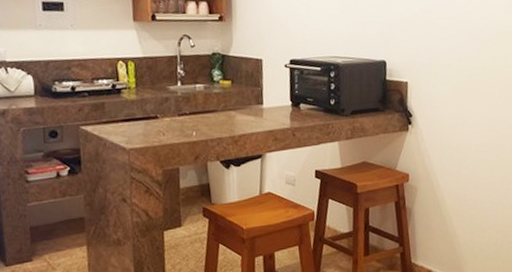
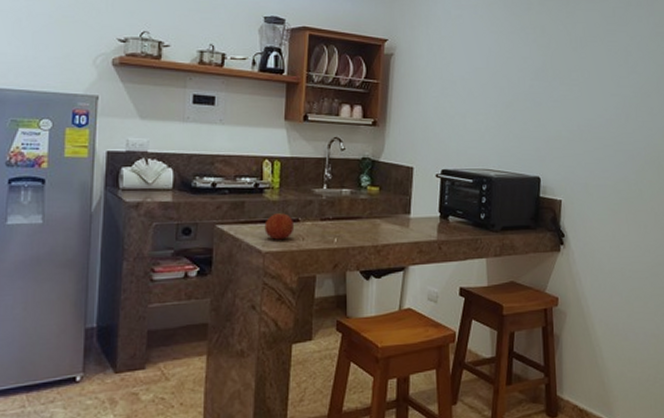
fruit: none [125,110,155,137] -> present [264,212,295,240]

